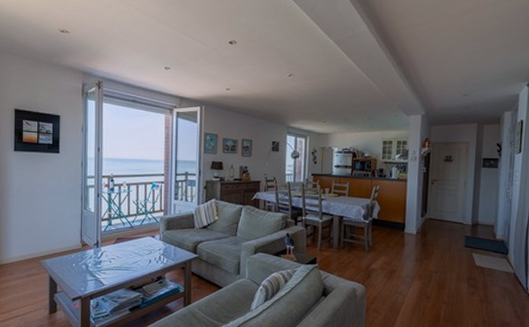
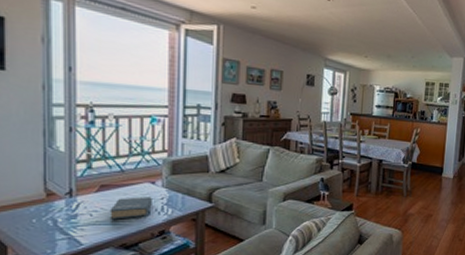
hardback book: none [123,248,152,266] -> present [109,197,152,220]

